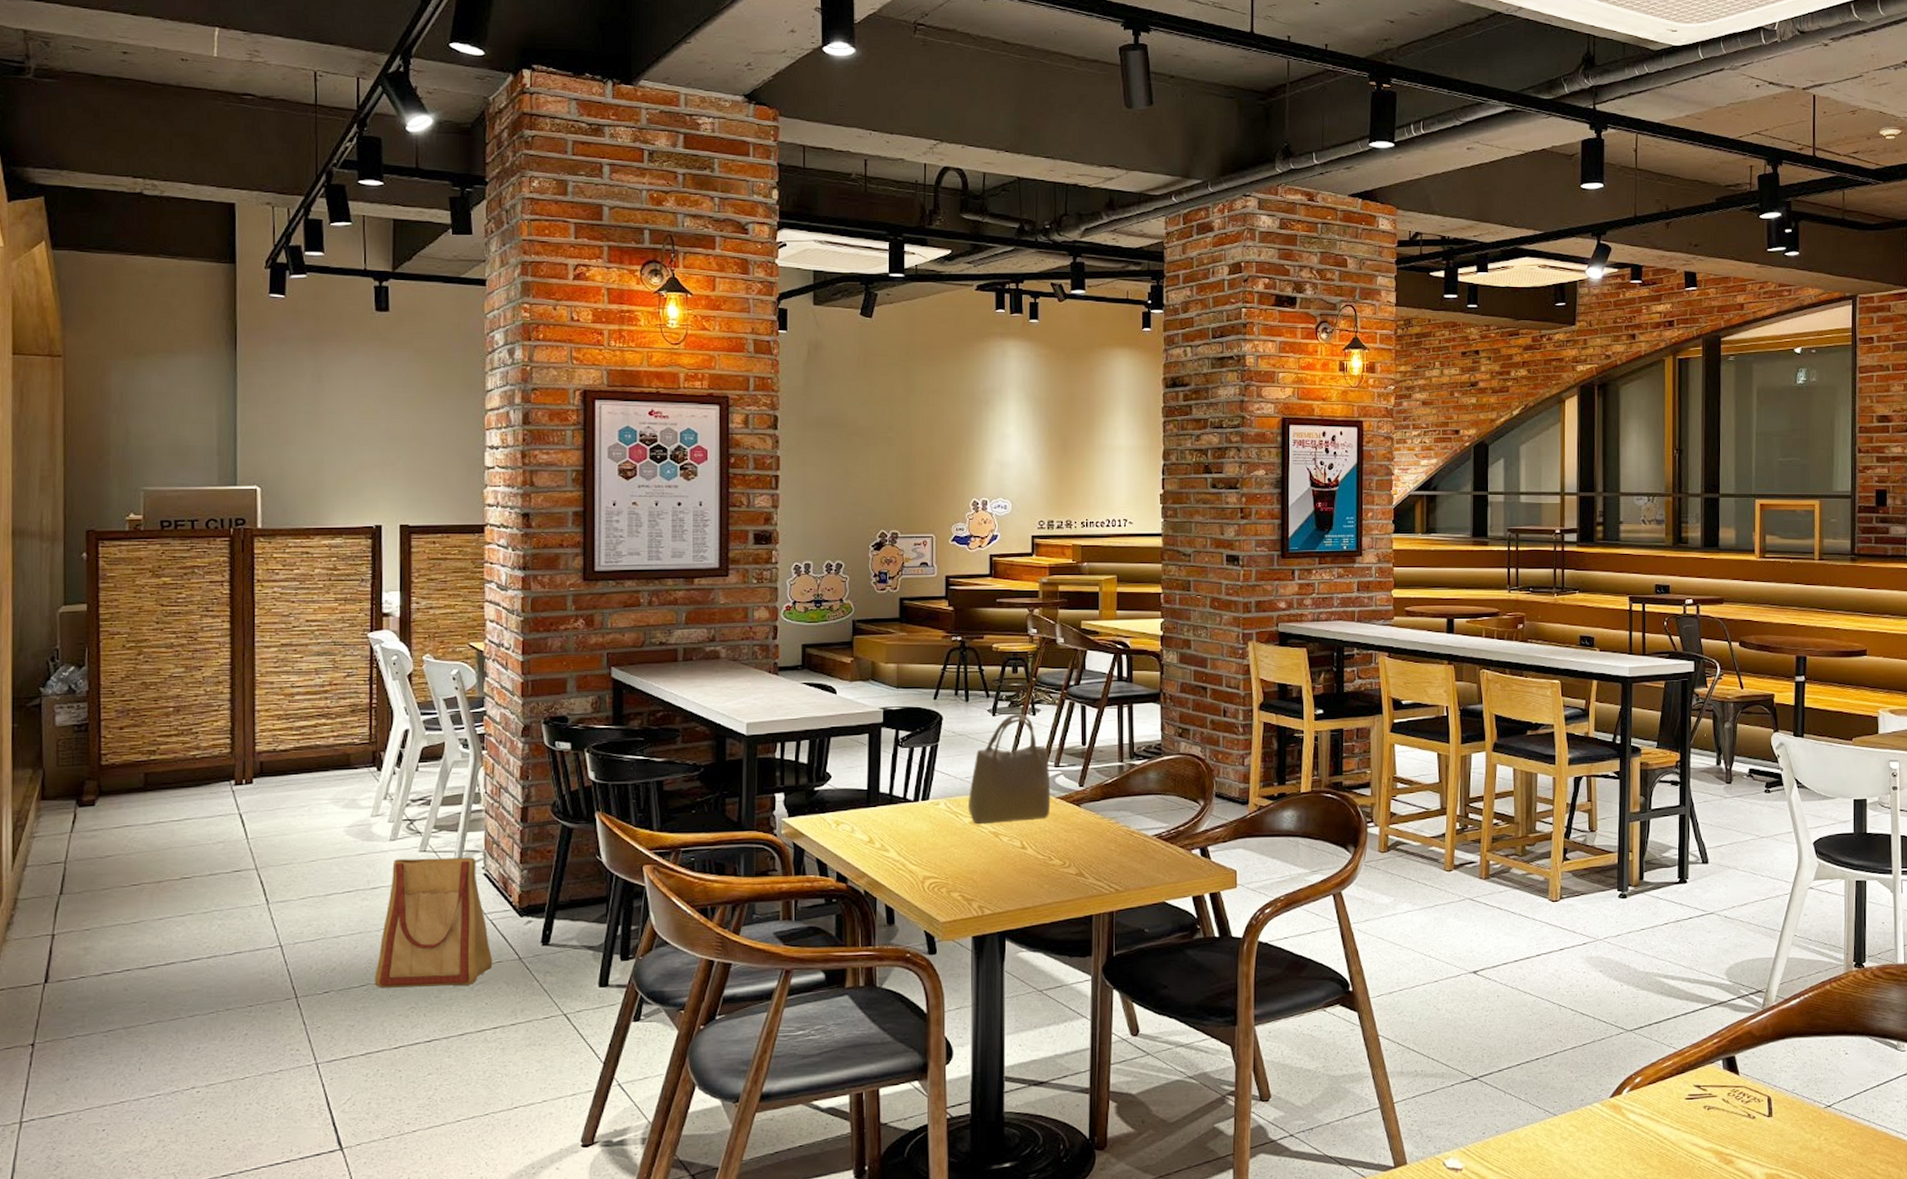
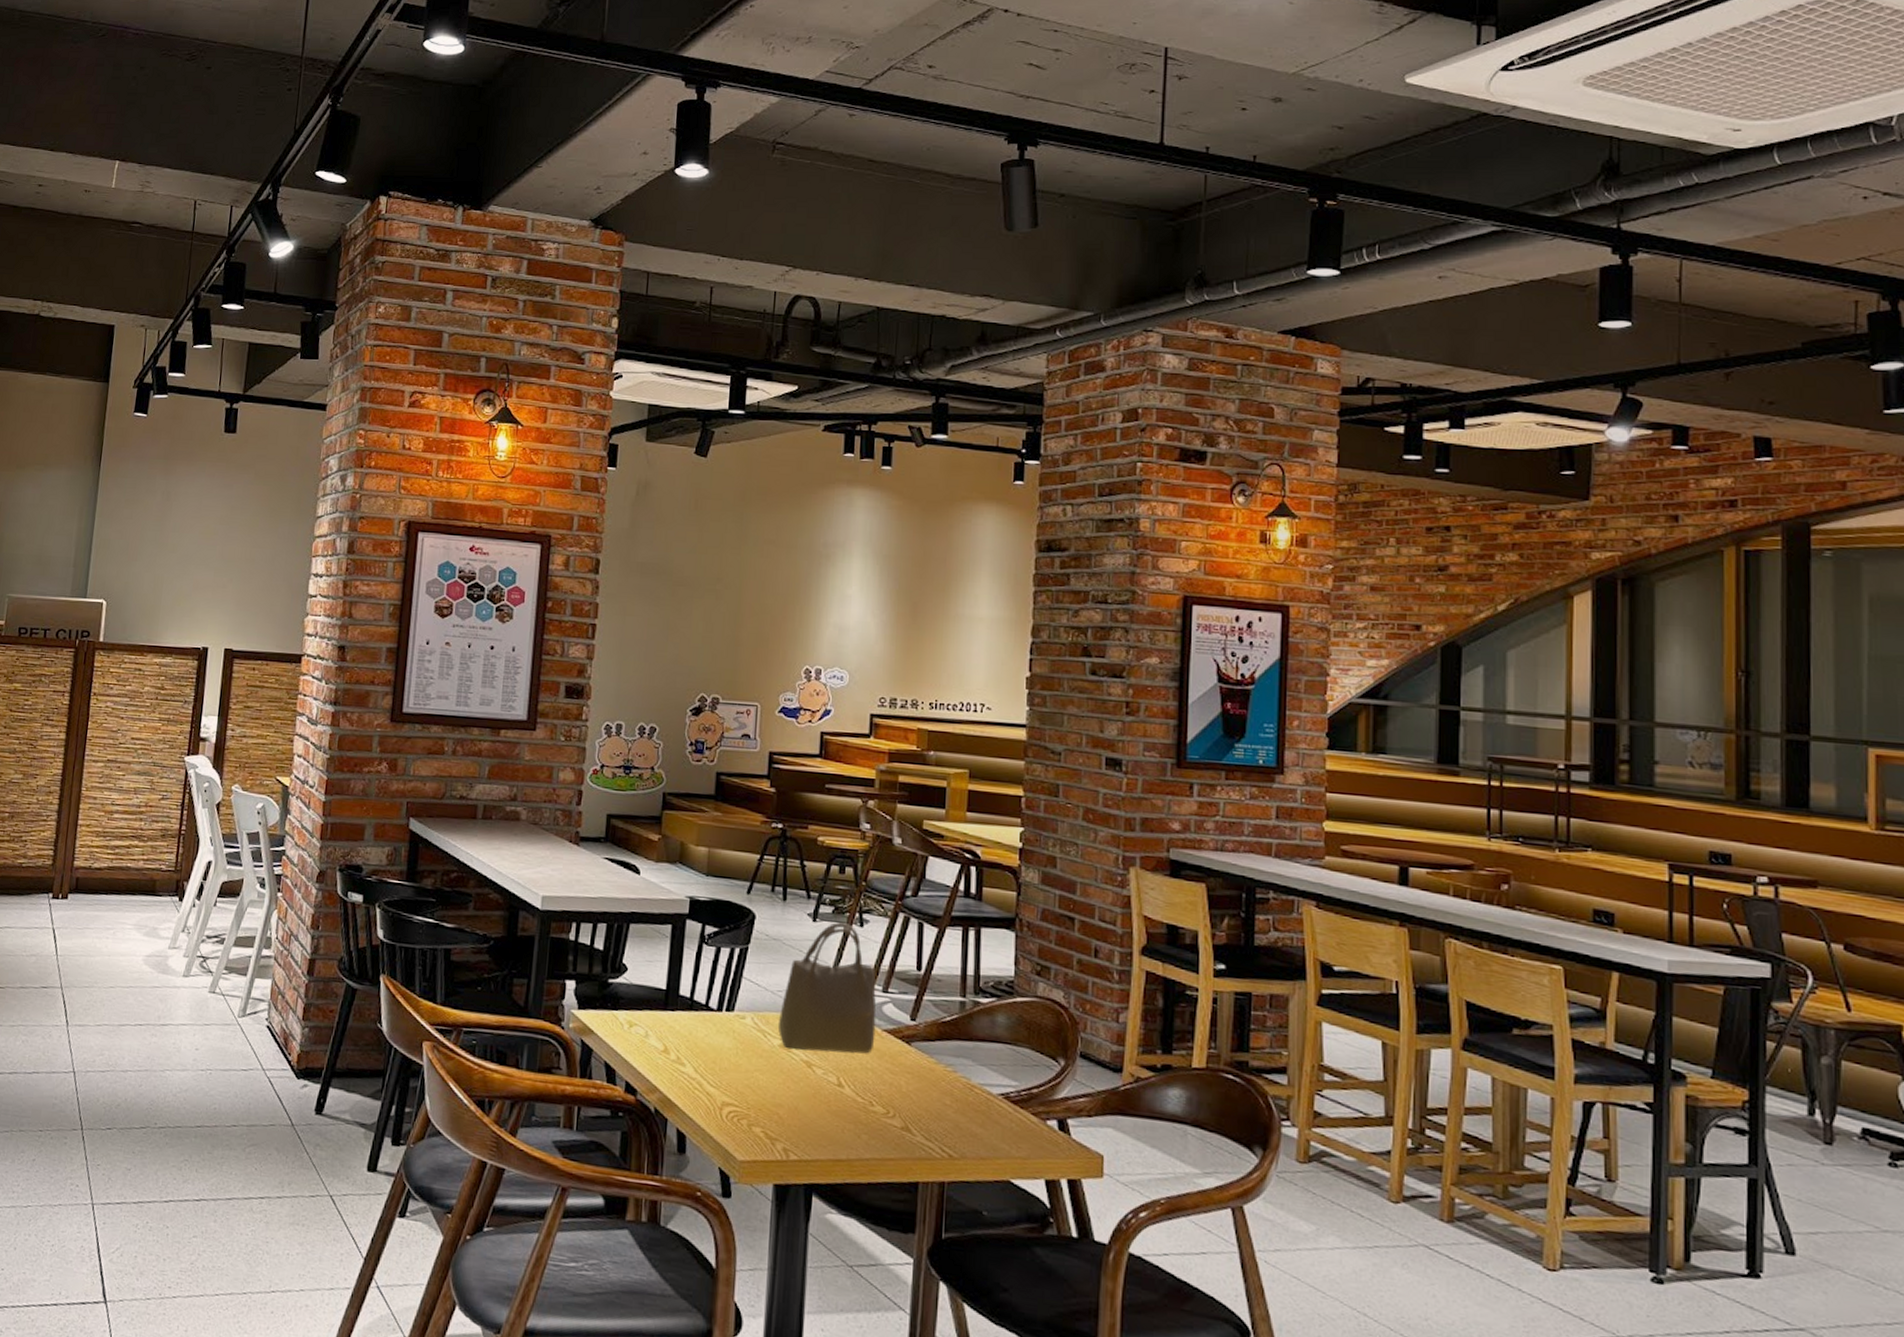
shopping bag: present [374,857,493,988] -> none [153,997,267,1145]

